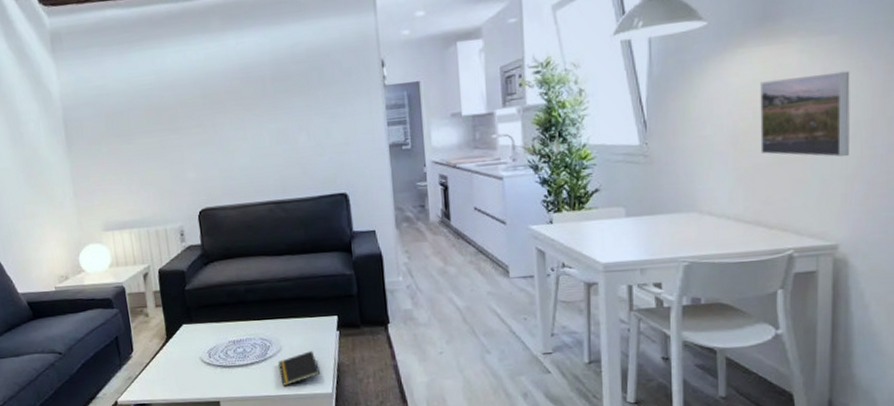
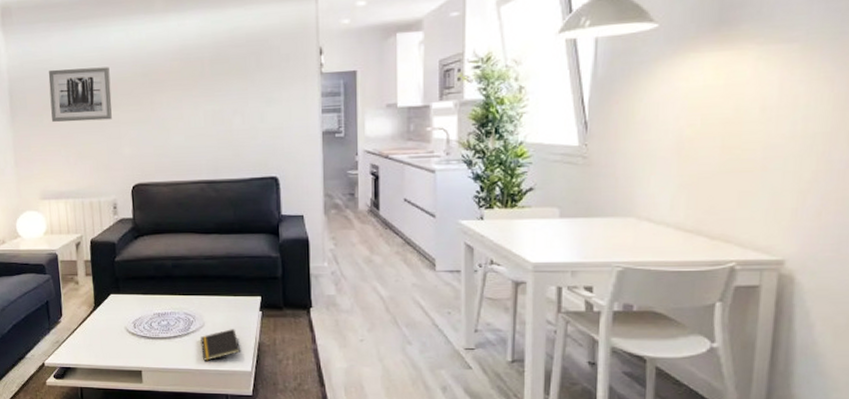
wall art: none [104,89,174,150] -> present [48,67,112,122]
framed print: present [760,70,850,157] -> none [707,81,810,170]

